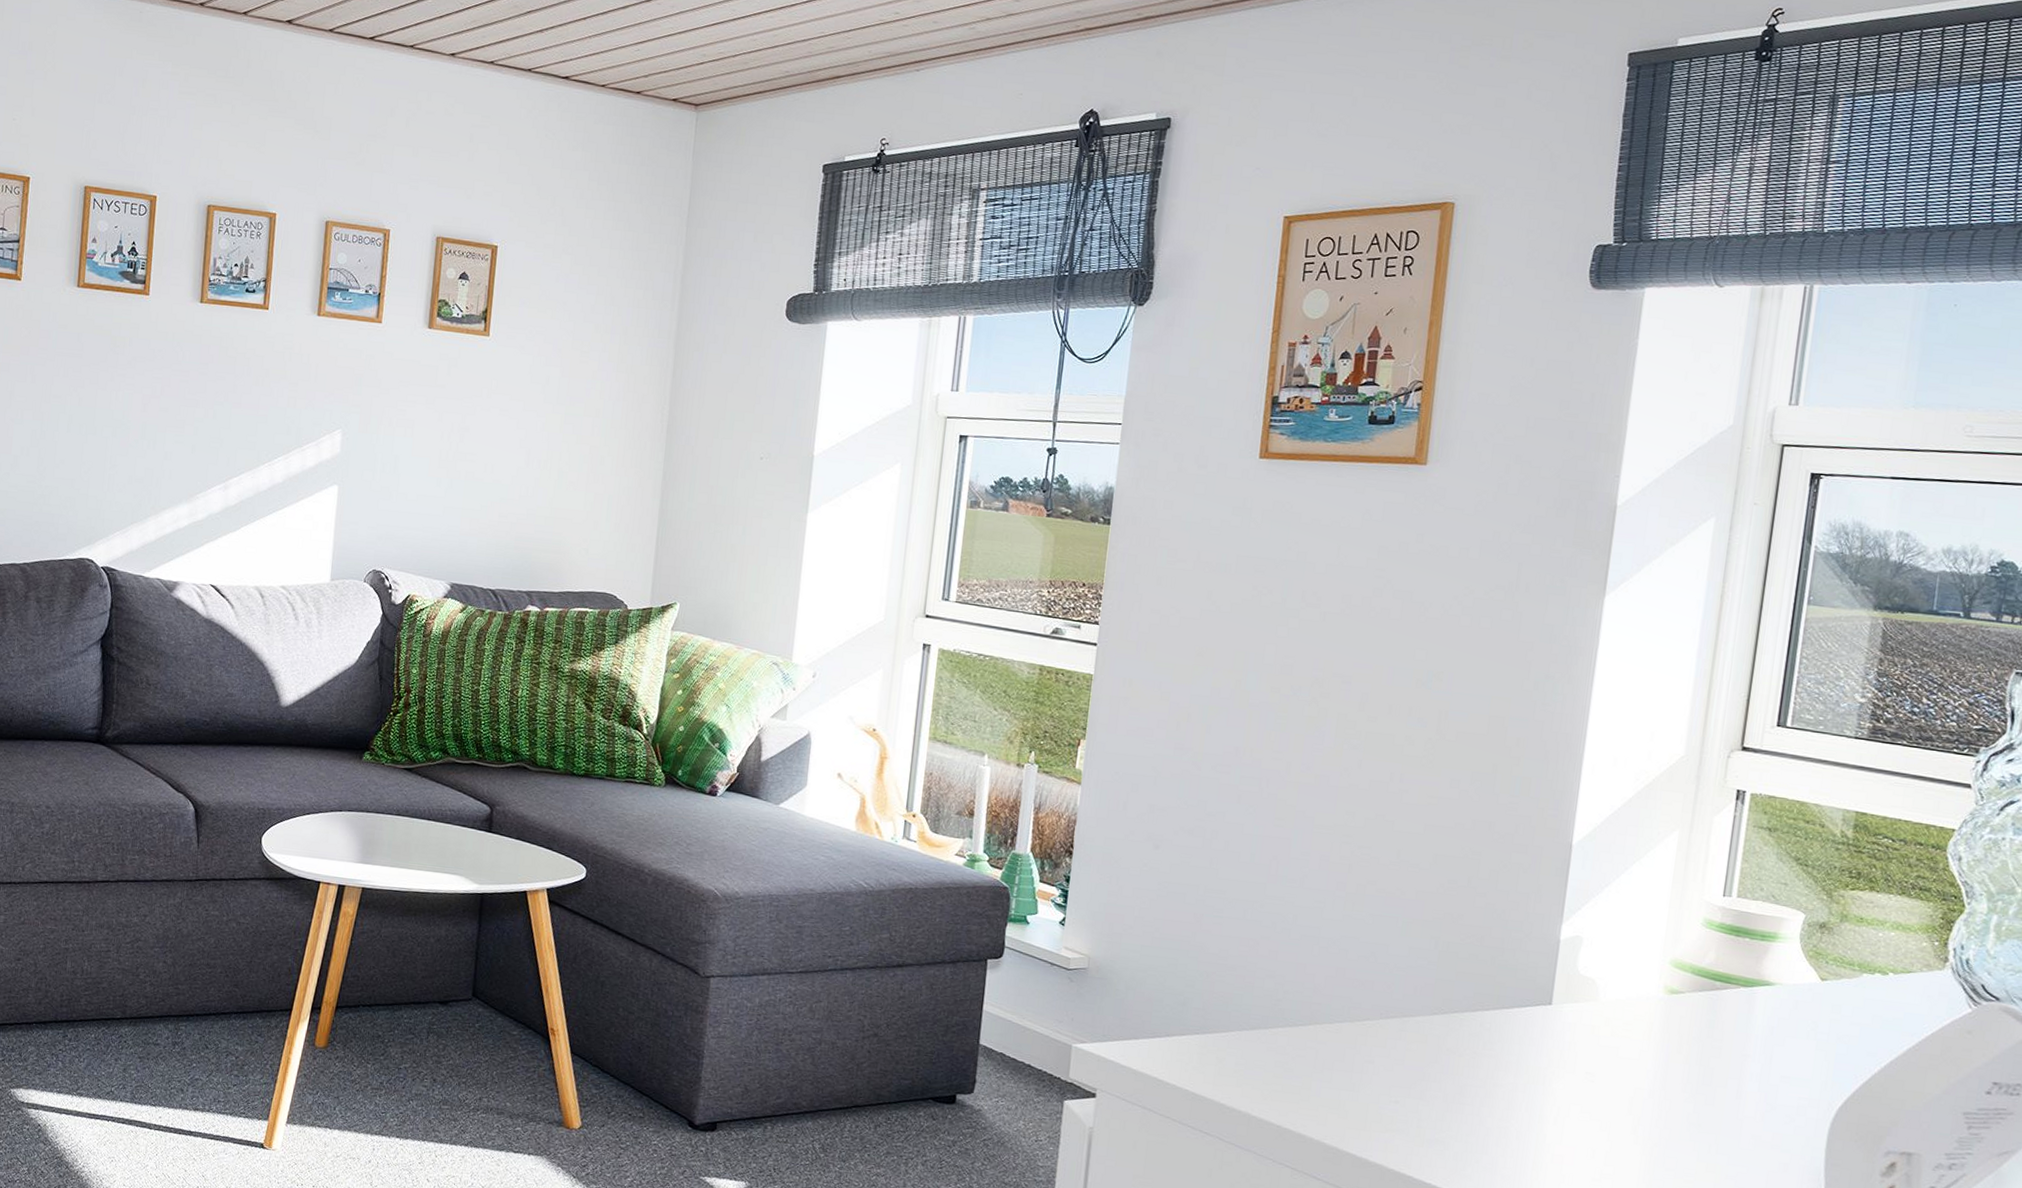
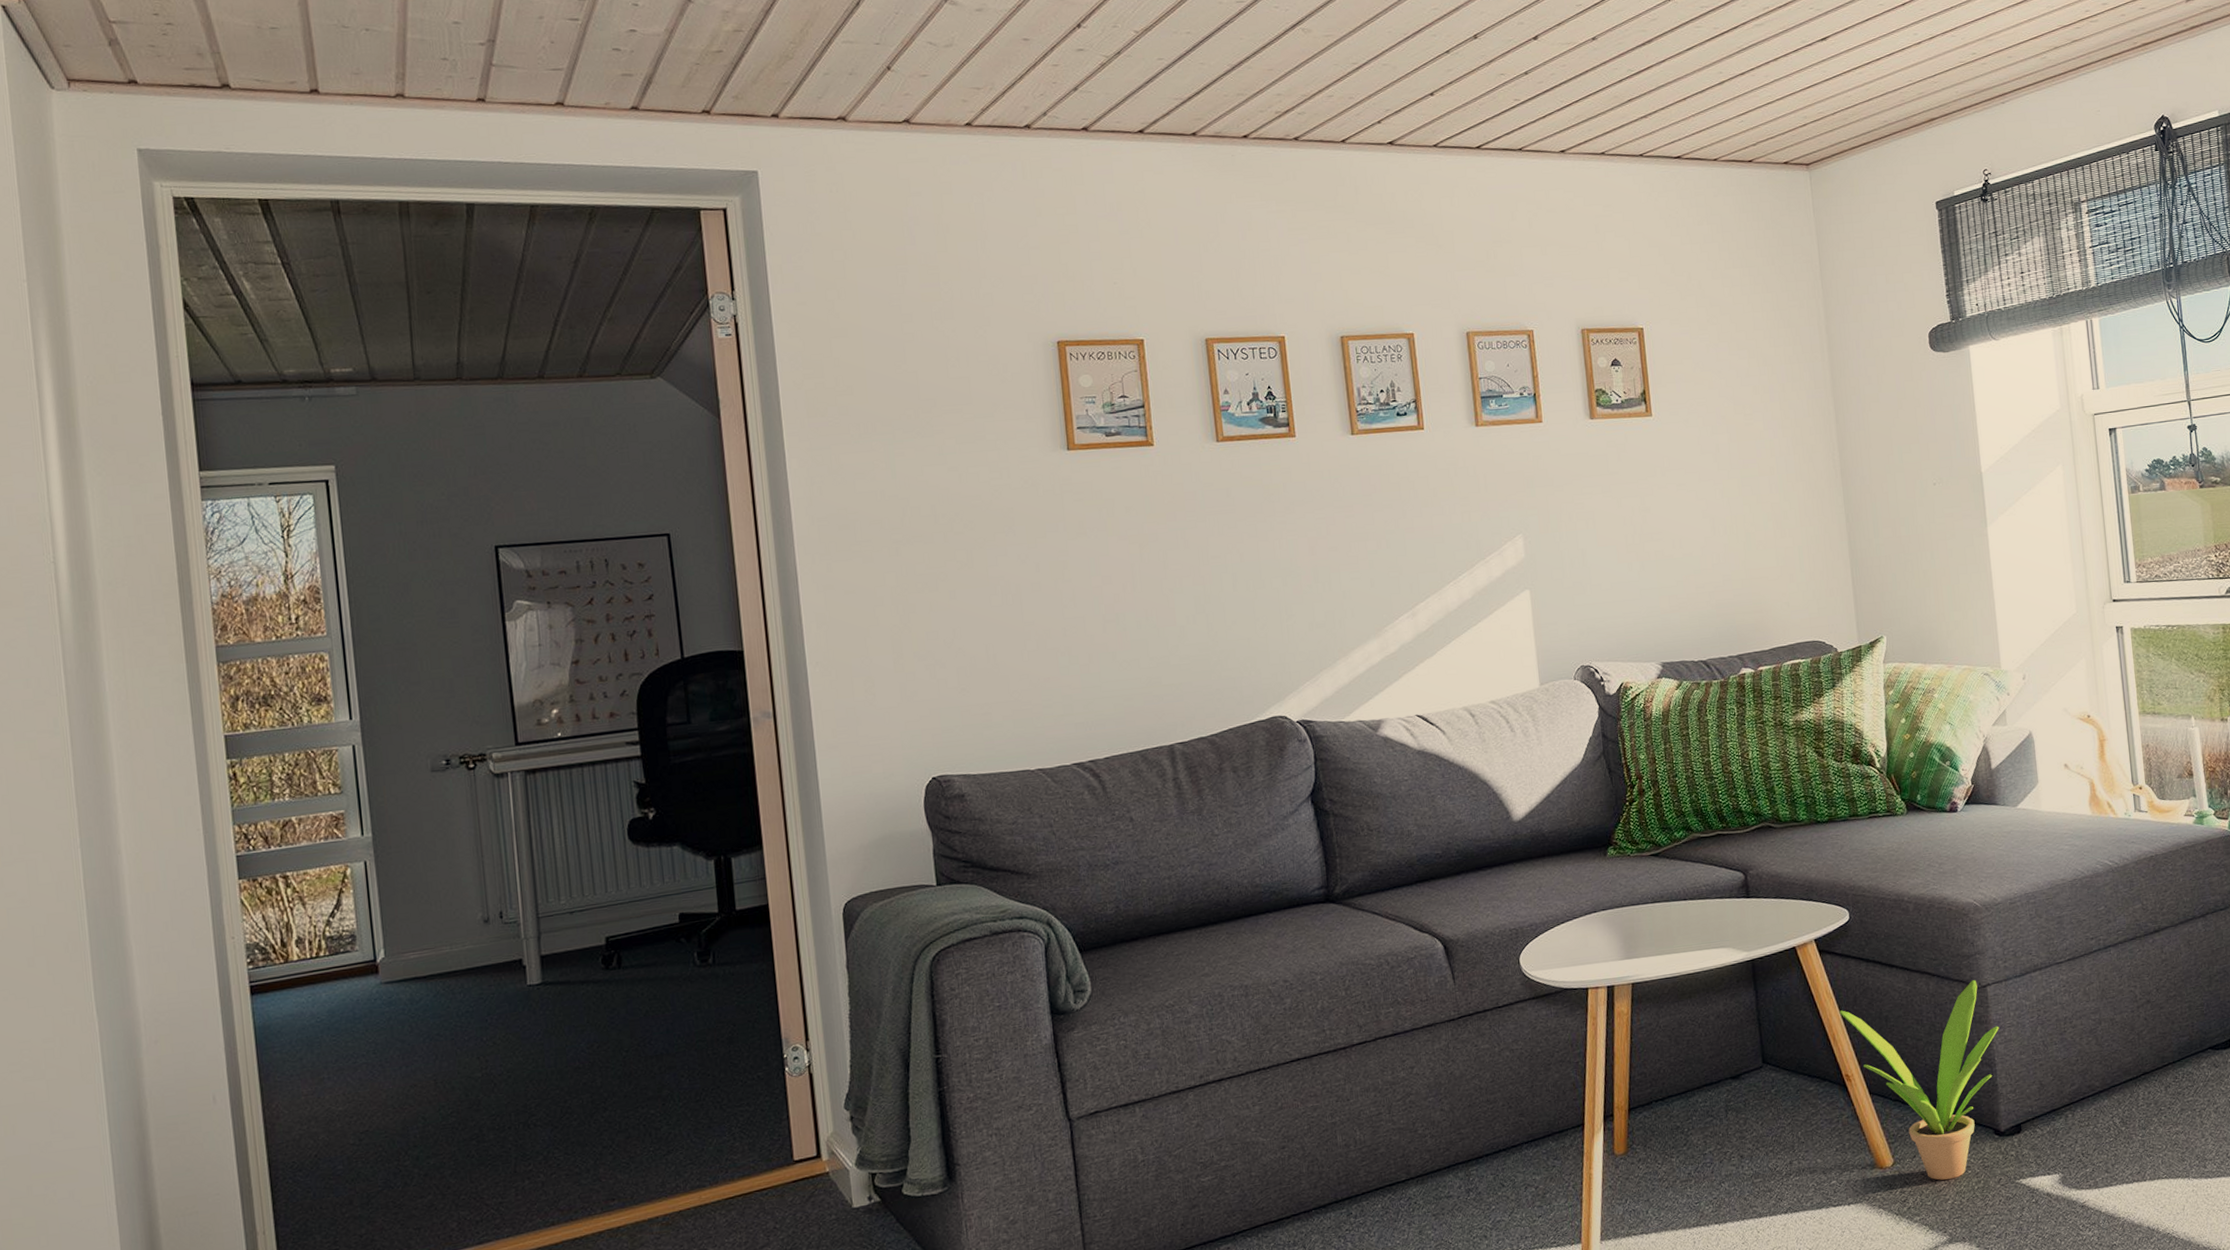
potted plant: none [557,964,715,1158] -> present [1839,980,1999,1180]

